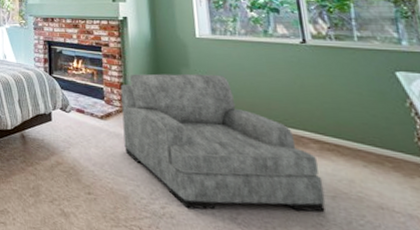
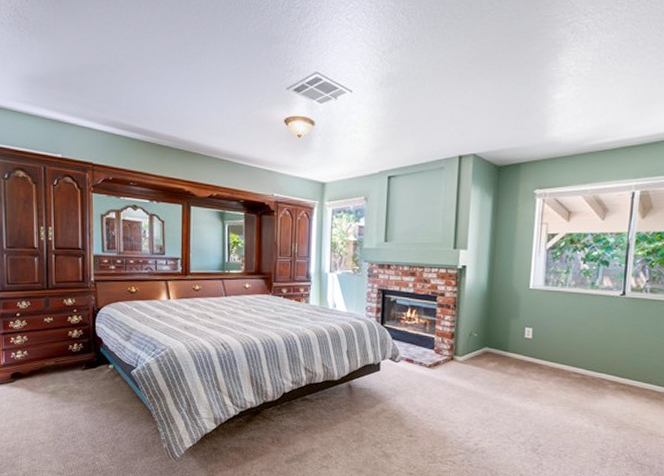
armchair: present [121,73,326,212] -> none [448,323,612,444]

